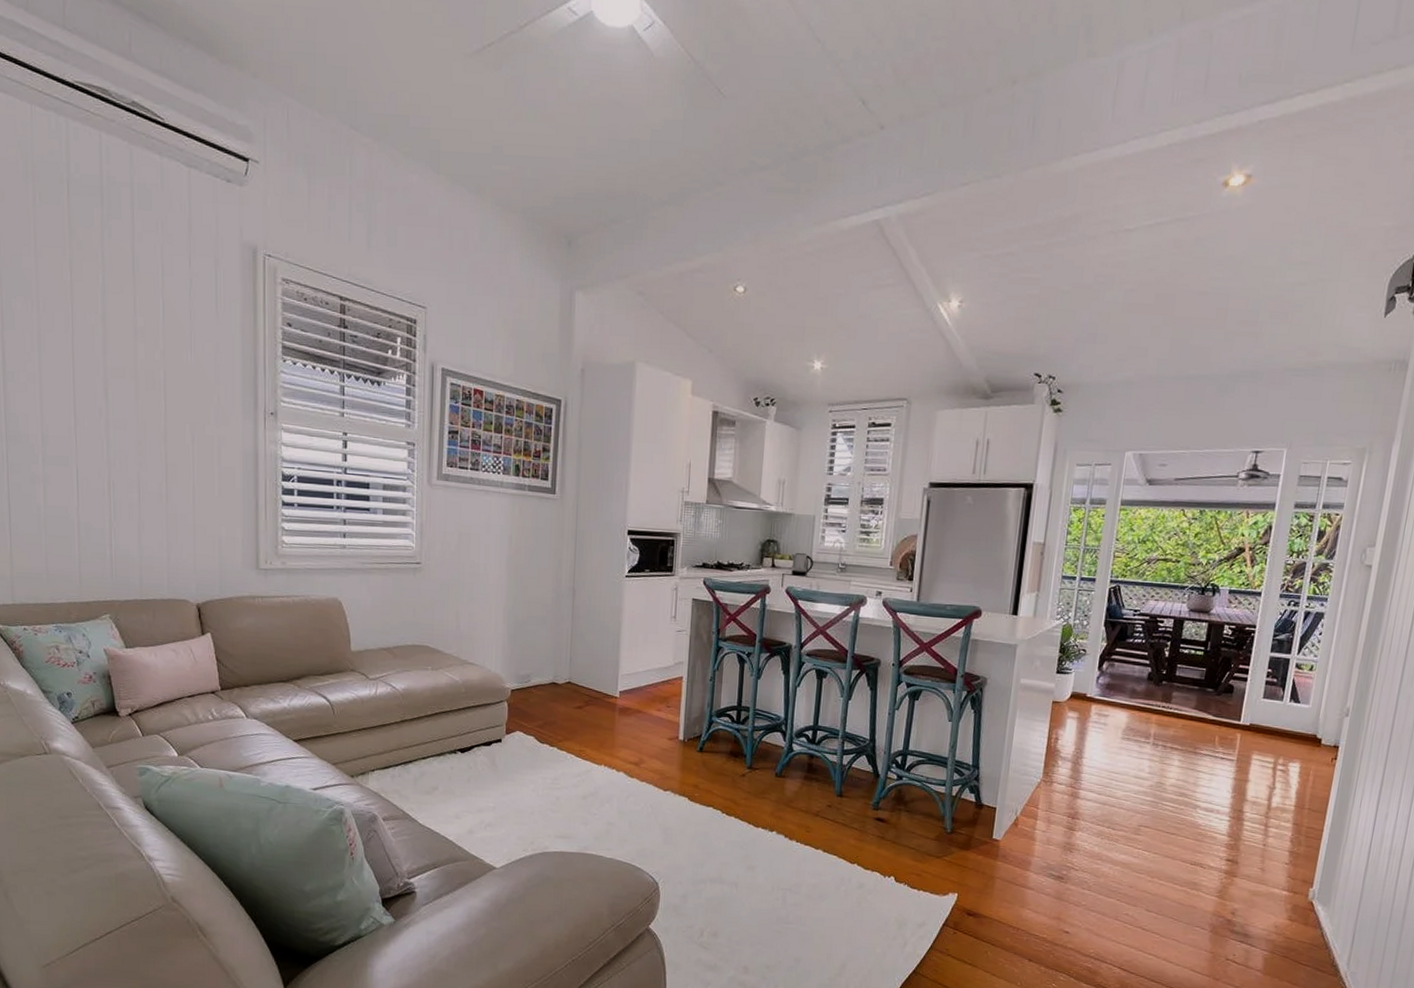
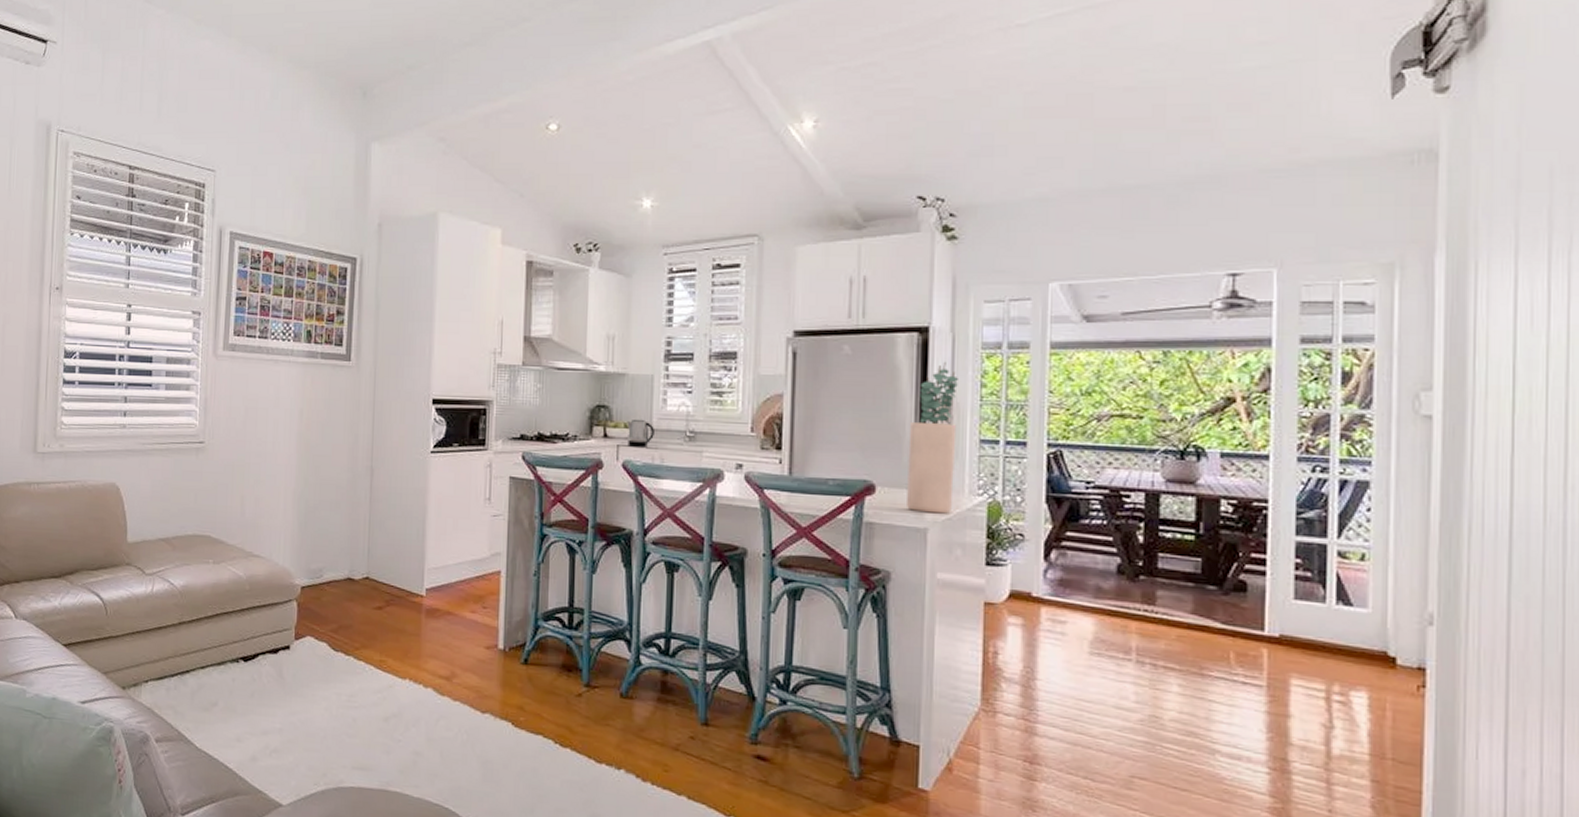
vase: none [1003,513,1051,634] -> present [907,362,958,514]

